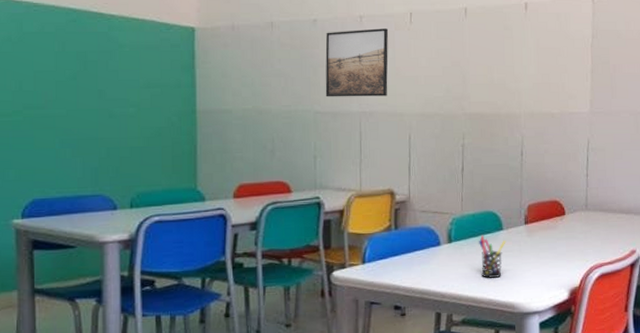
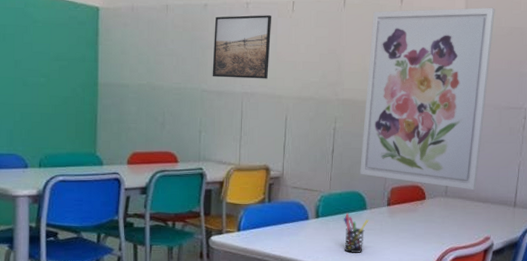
wall art: none [493,10,624,202] -> present [360,7,495,191]

